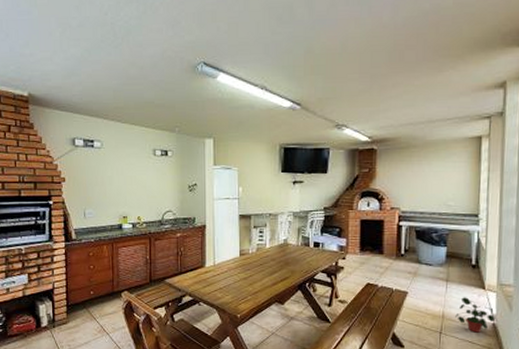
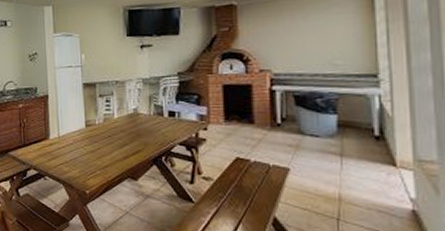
potted plant: present [455,297,495,333] -> none [357,176,414,221]

